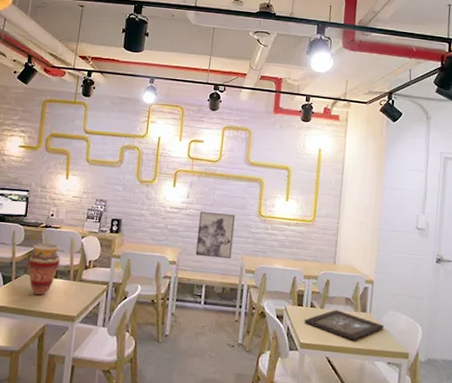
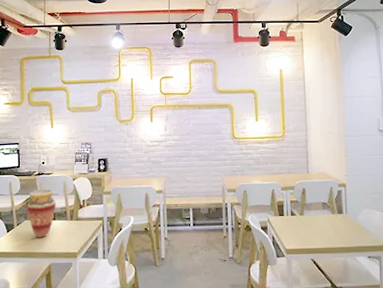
wall art: present [195,211,236,259] -> none [178,140,213,182]
tray: present [304,310,384,341] -> none [286,215,360,241]

